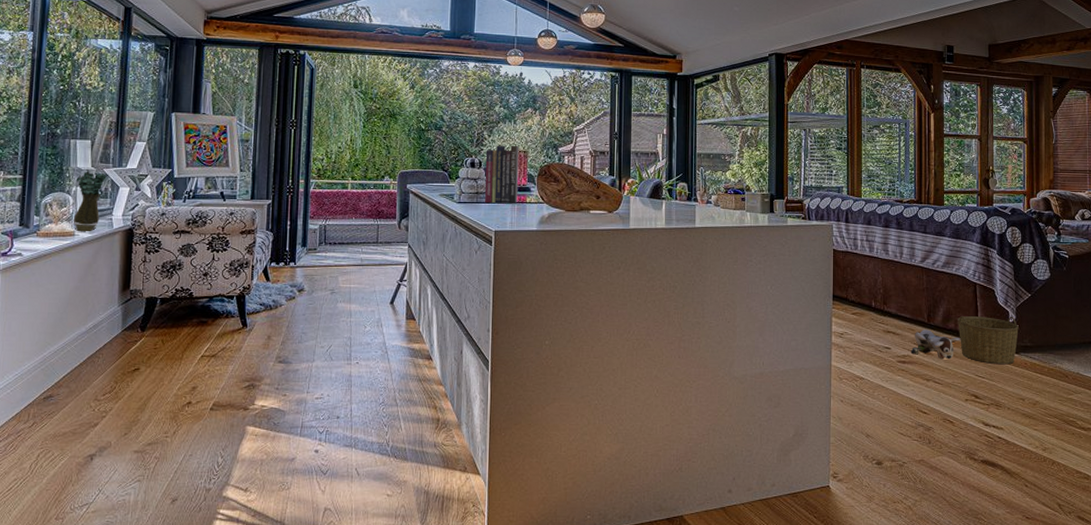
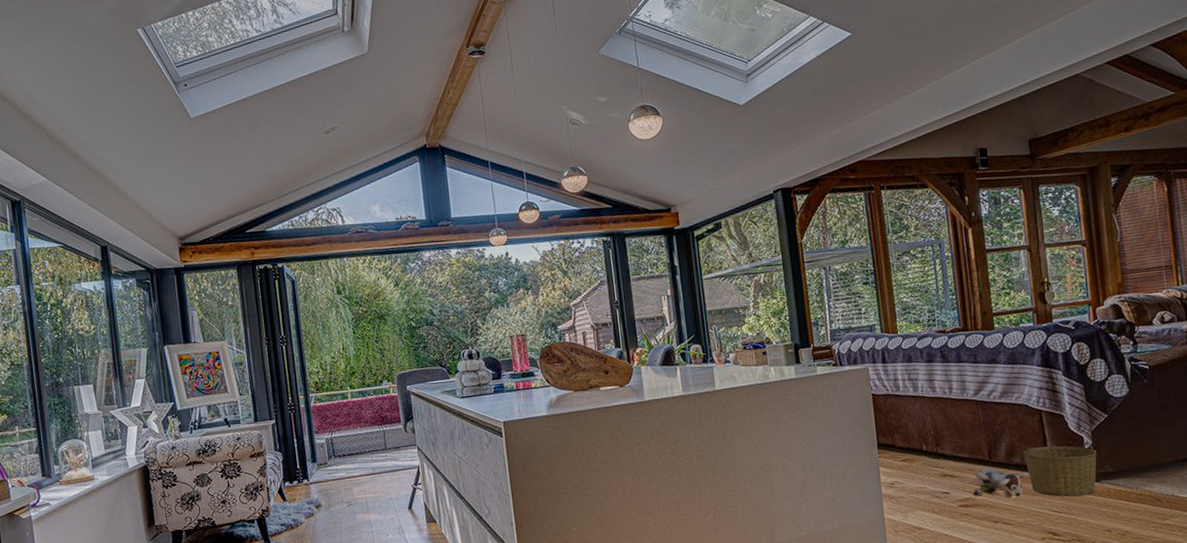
vase: present [73,168,107,232] -> none [85,412,115,475]
books: present [484,145,519,203] -> none [482,329,523,394]

